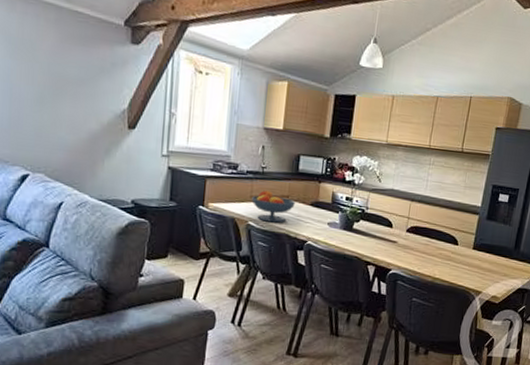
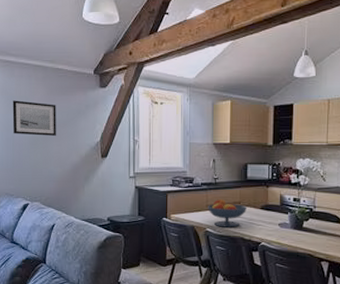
wall art: none [11,42,72,95] -> present [12,100,56,136]

